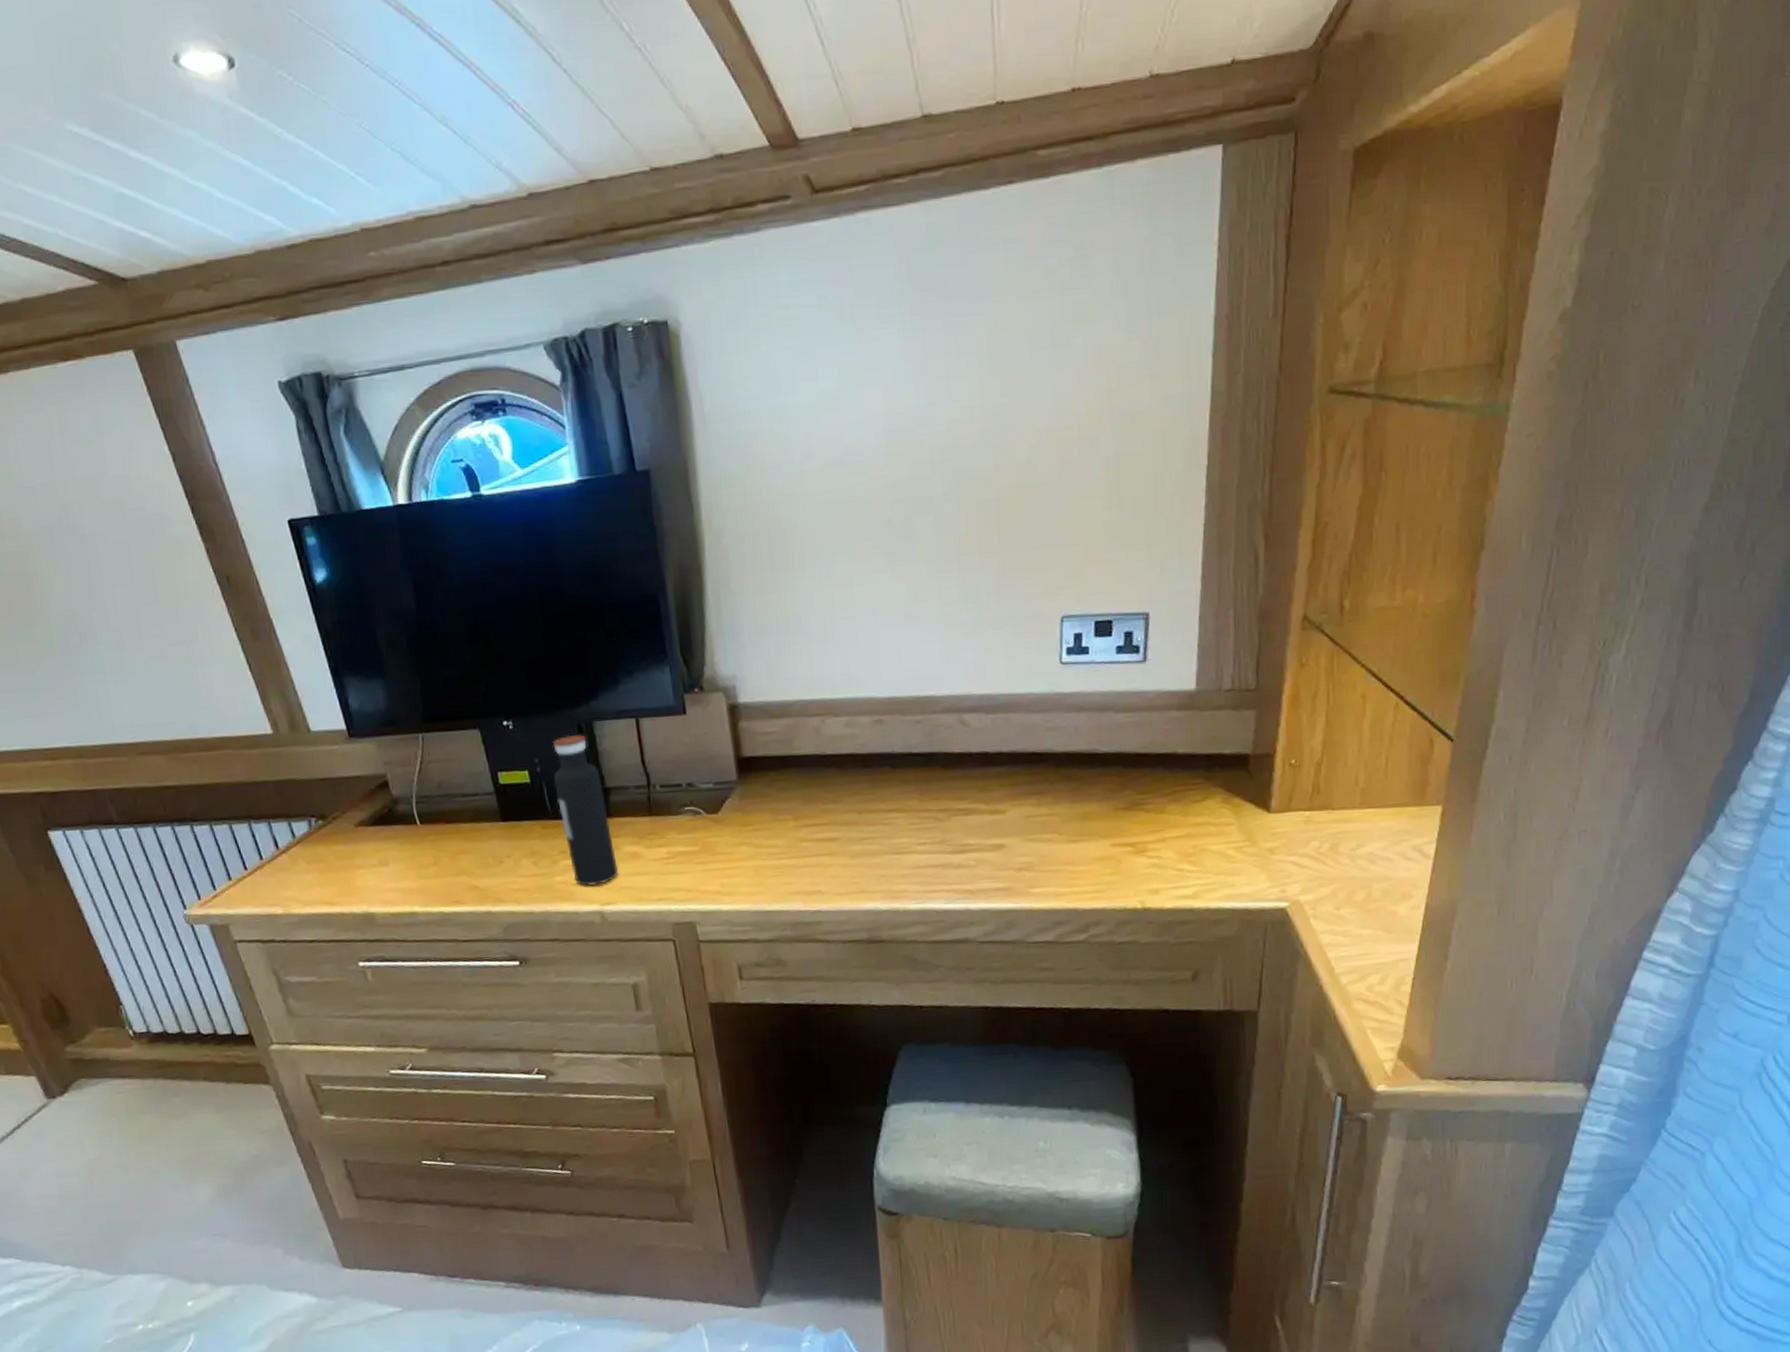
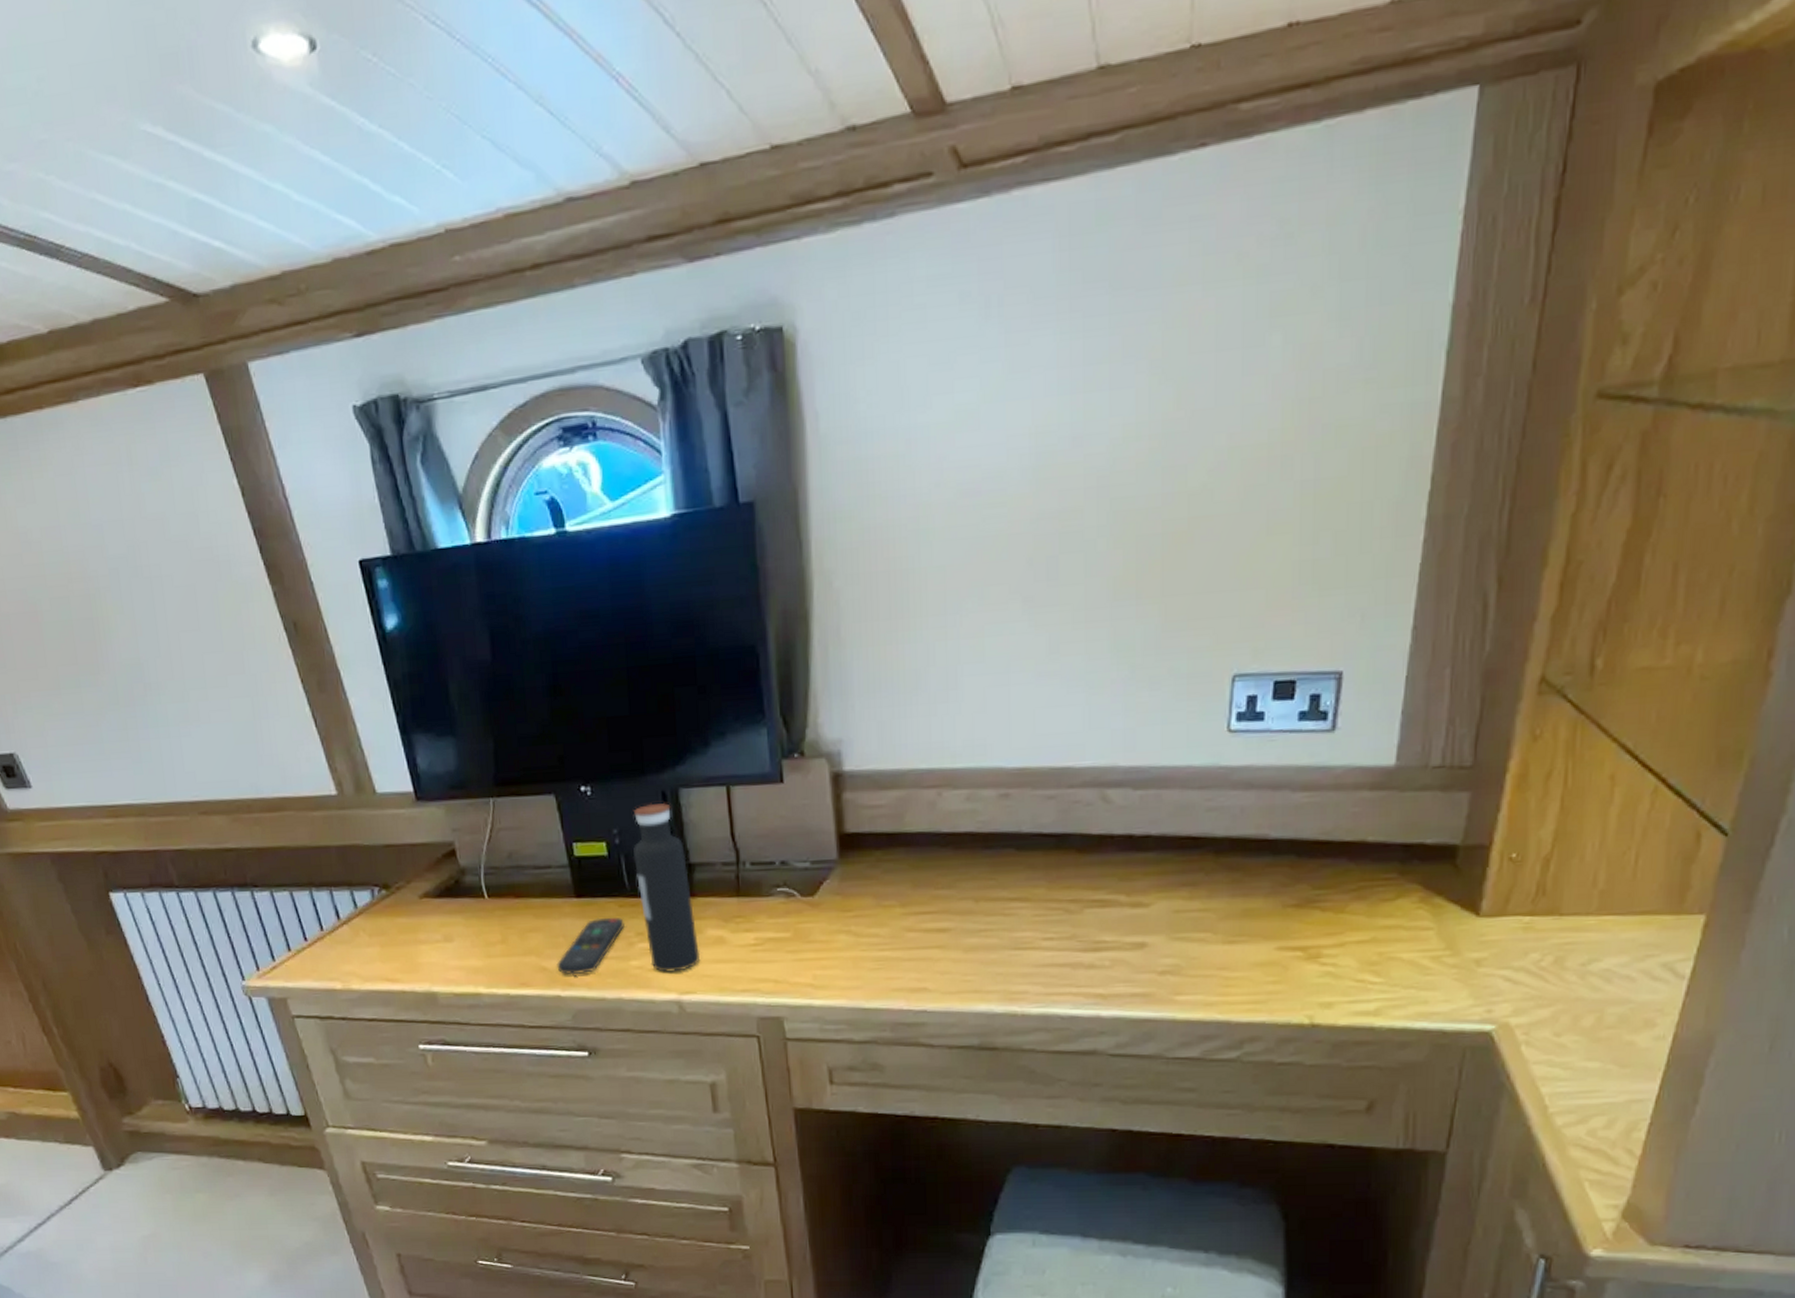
remote control: none [487,838,548,892] -> present [556,917,625,975]

